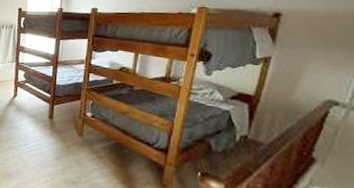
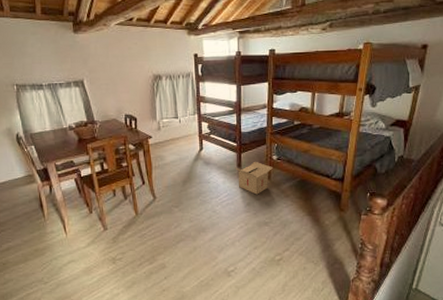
cardboard box: none [46,115,86,150] -> present [235,161,272,195]

